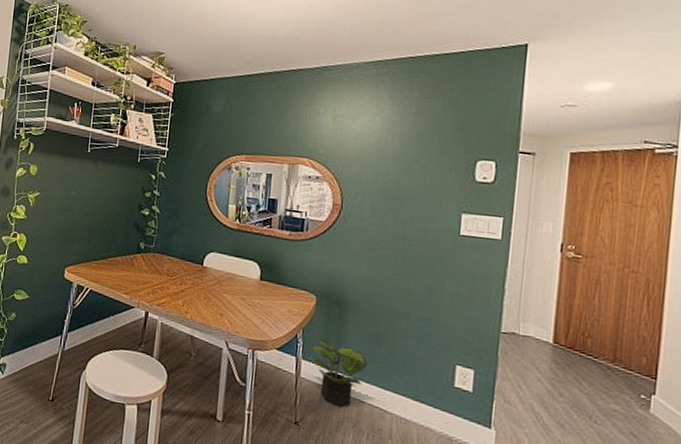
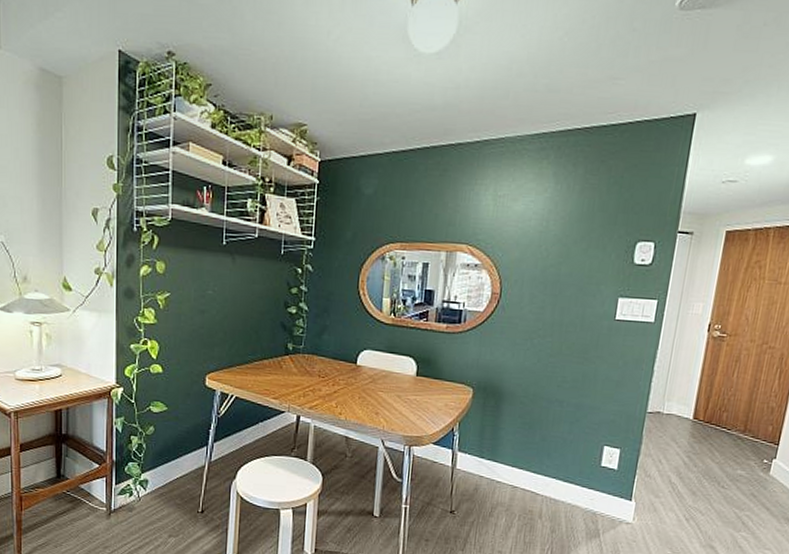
potted plant: present [311,339,367,408] -> none [467,431,521,494]

